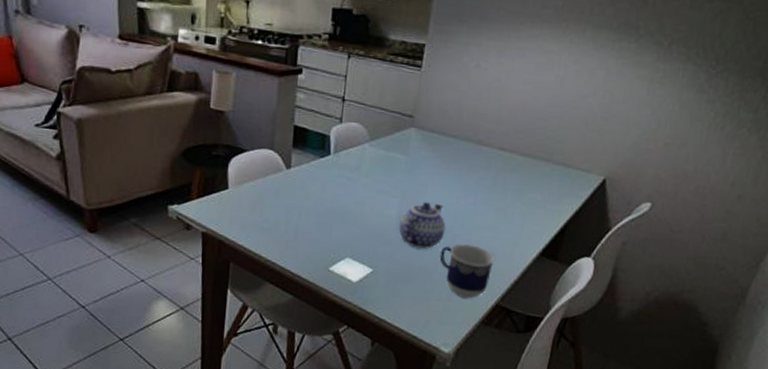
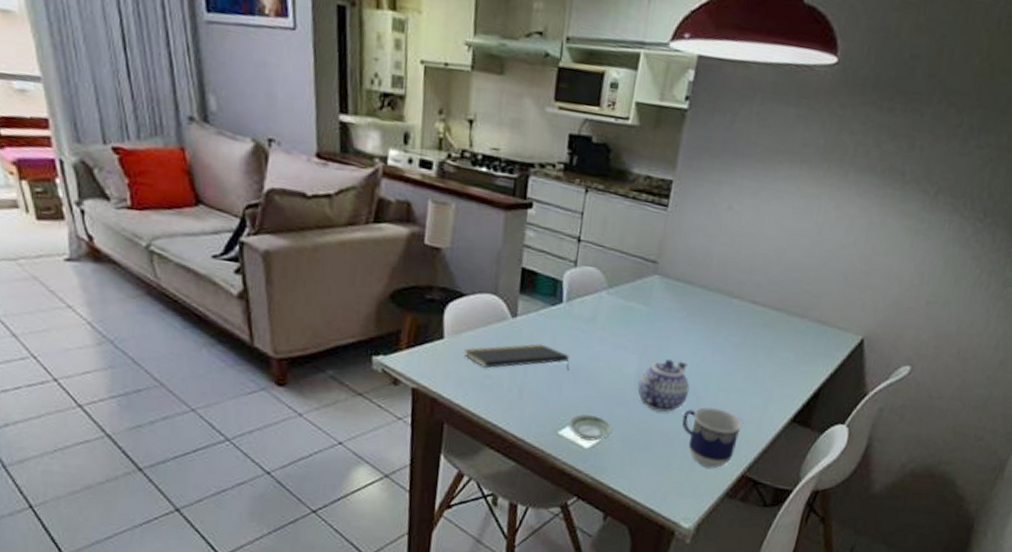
notepad: none [246,191,338,214] -> present [464,344,570,370]
saucer: none [337,251,378,276] -> present [568,413,613,441]

